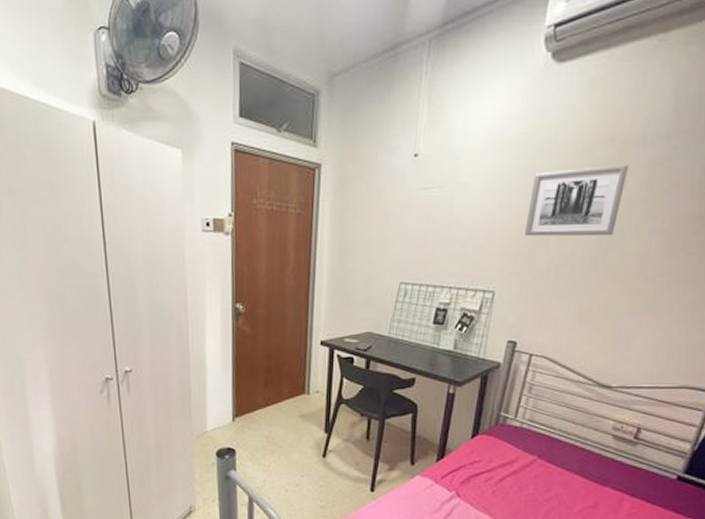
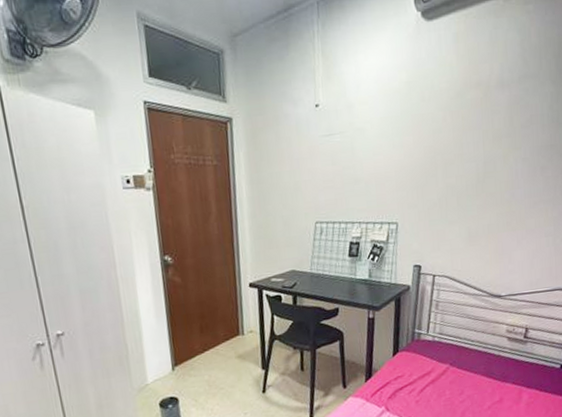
wall art: present [525,163,629,237] -> none [417,104,493,172]

